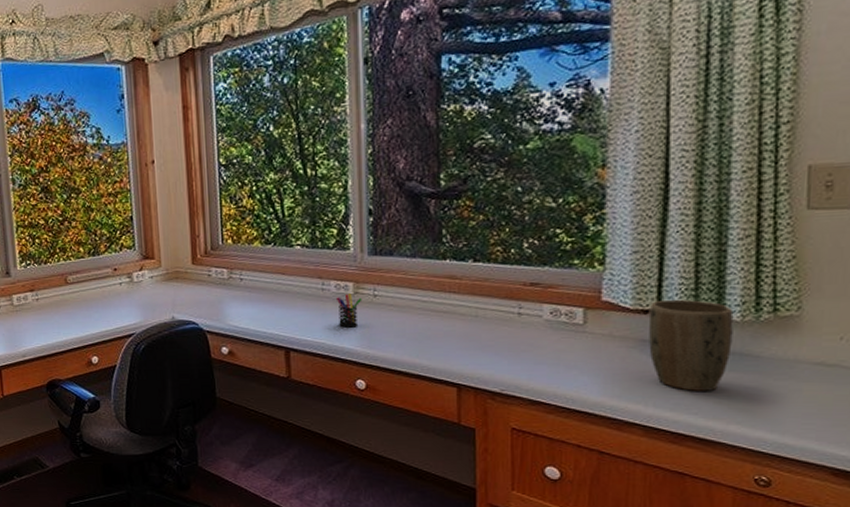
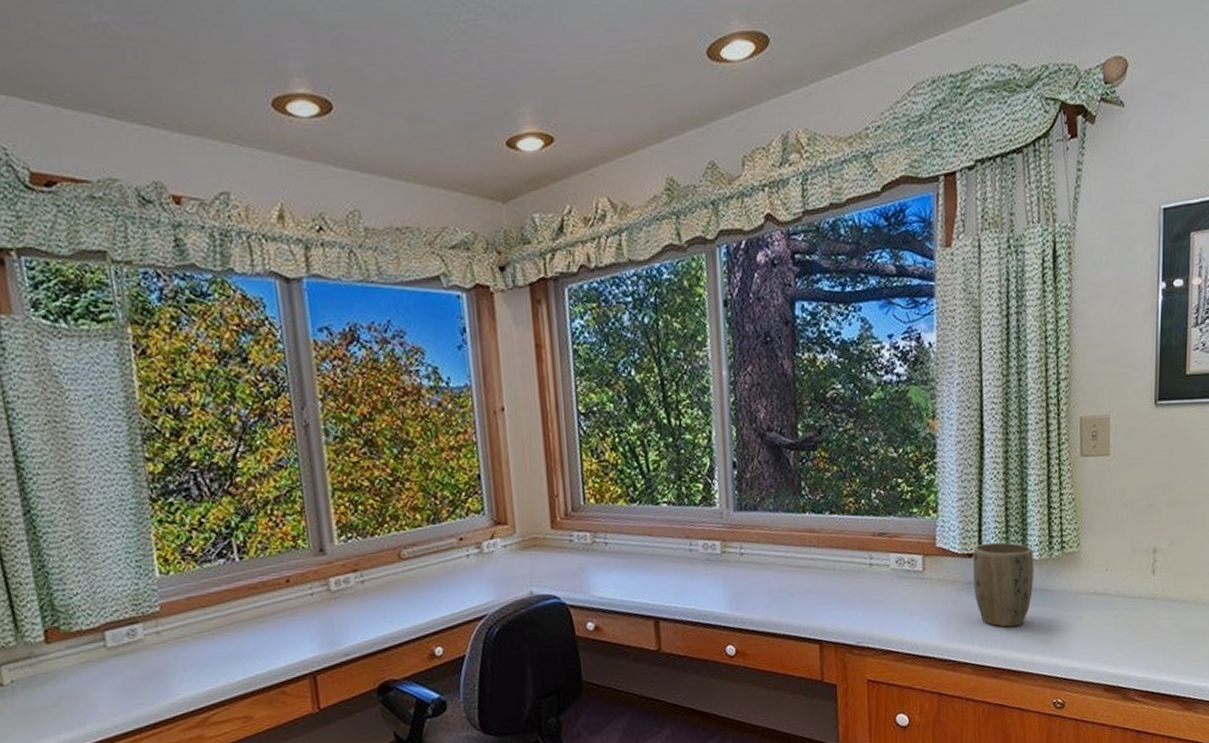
pen holder: present [335,294,363,328] -> none [703,553,730,590]

